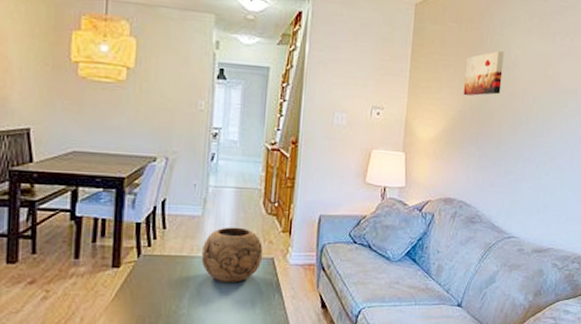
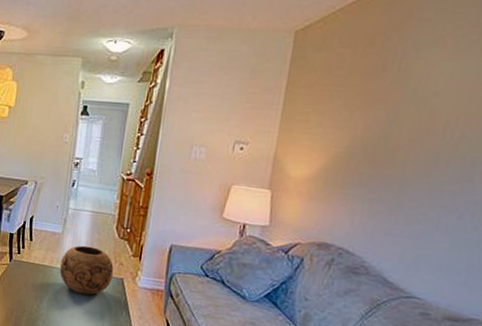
wall art: present [463,51,504,96] -> none [352,78,418,131]

